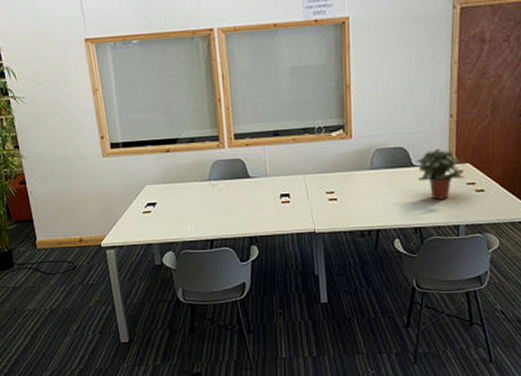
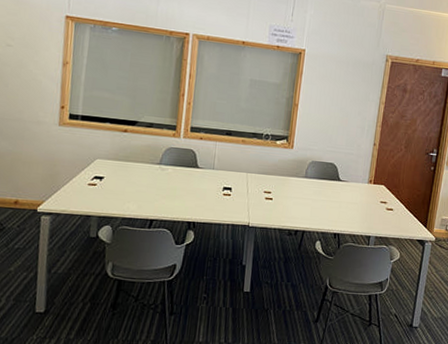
potted plant: present [415,148,468,200] -> none [341,169,383,213]

